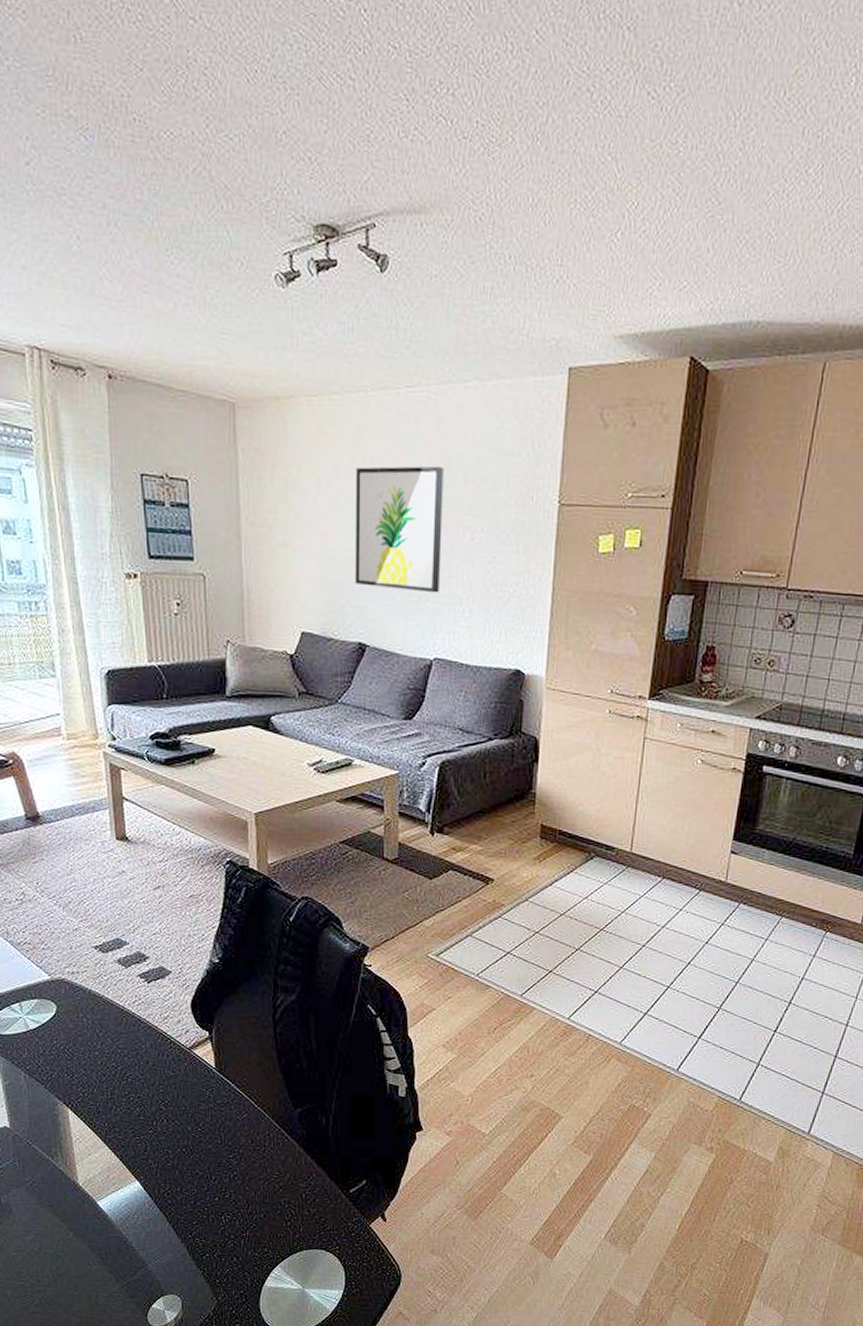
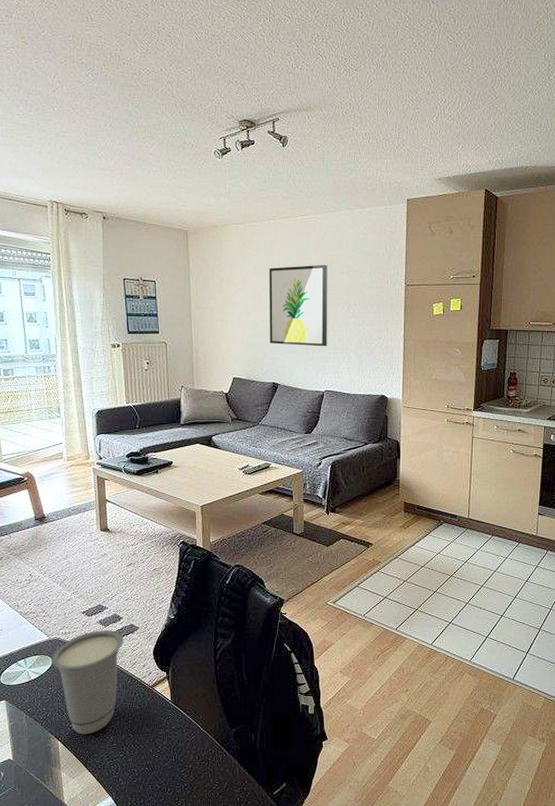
cup: none [55,972,152,1103] -> present [51,630,124,735]

